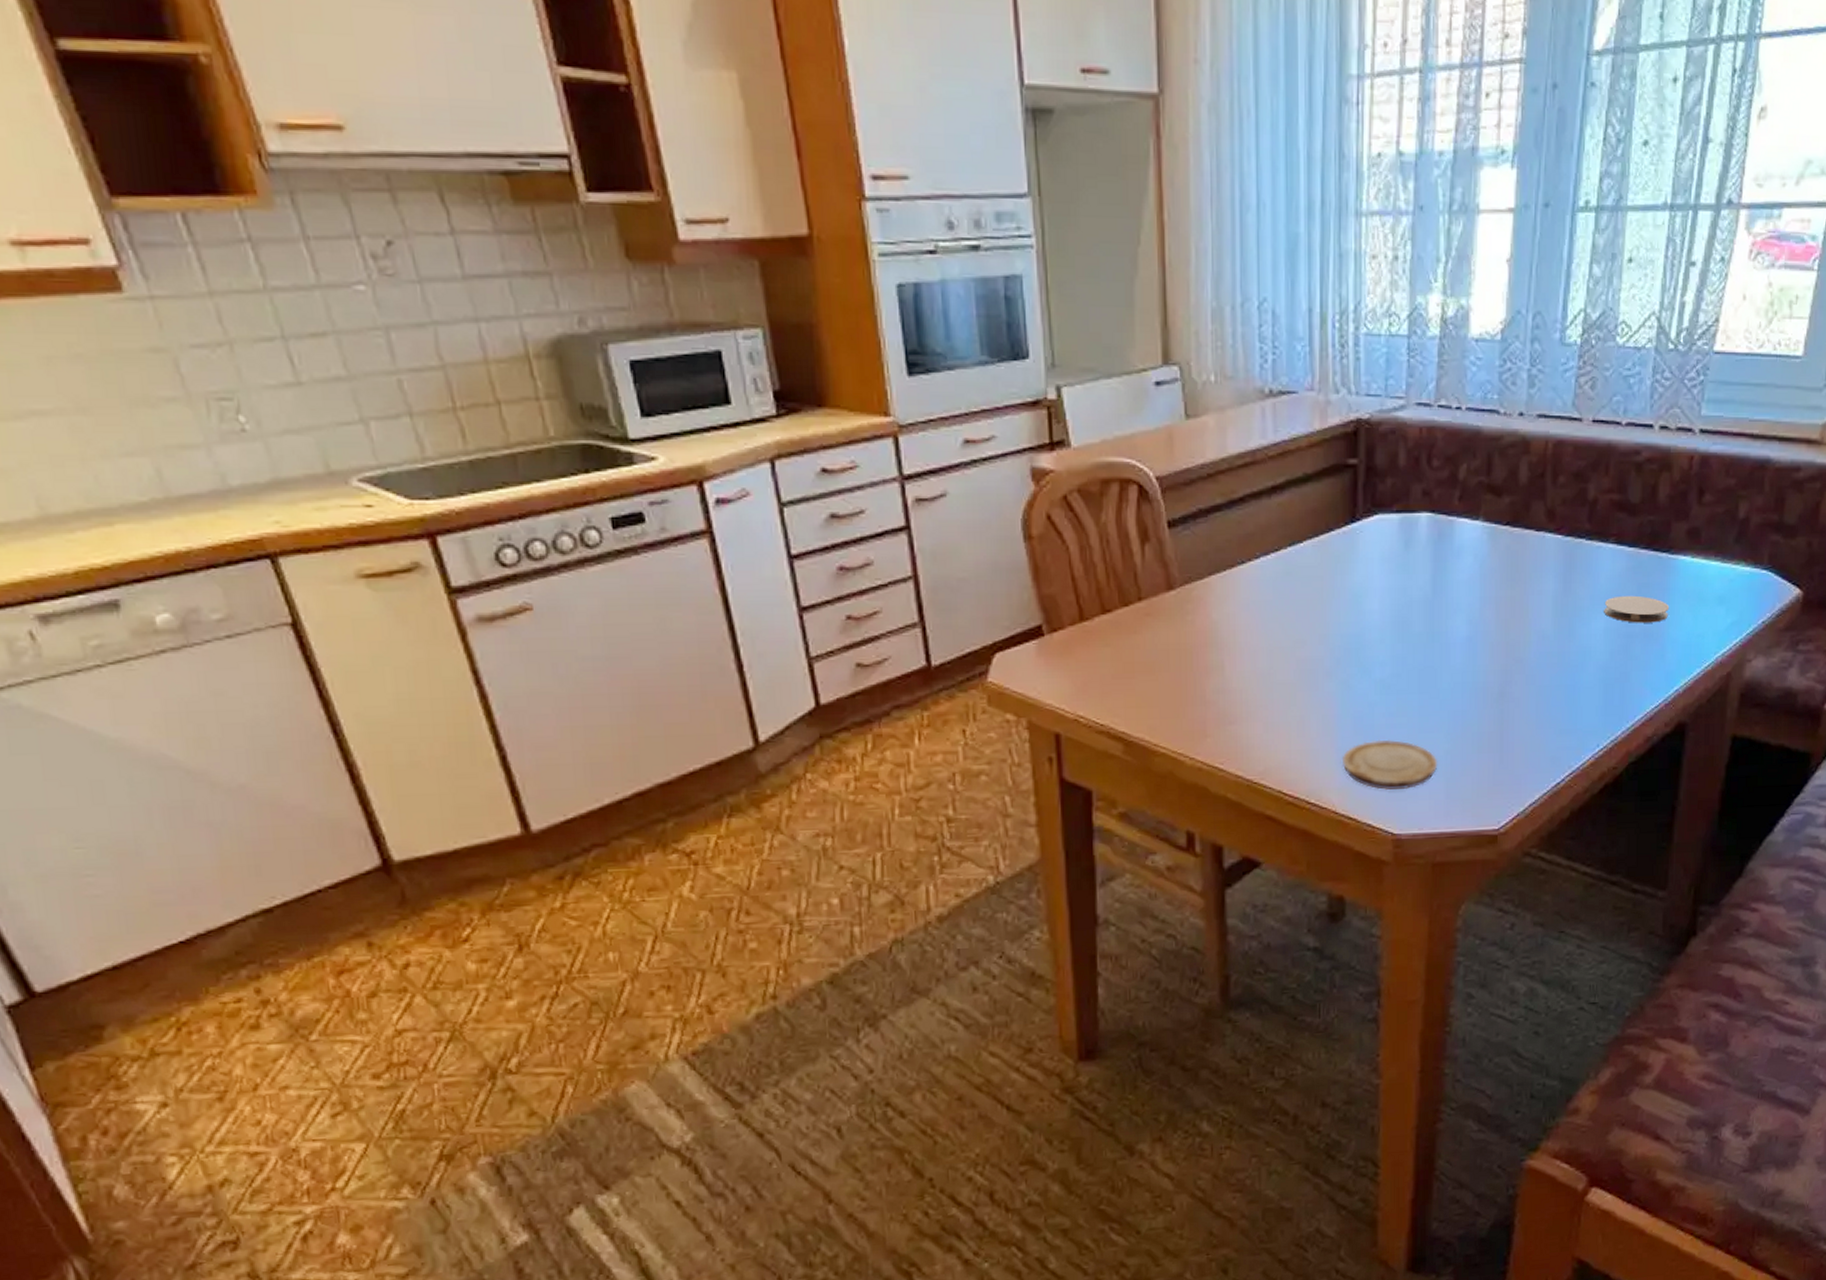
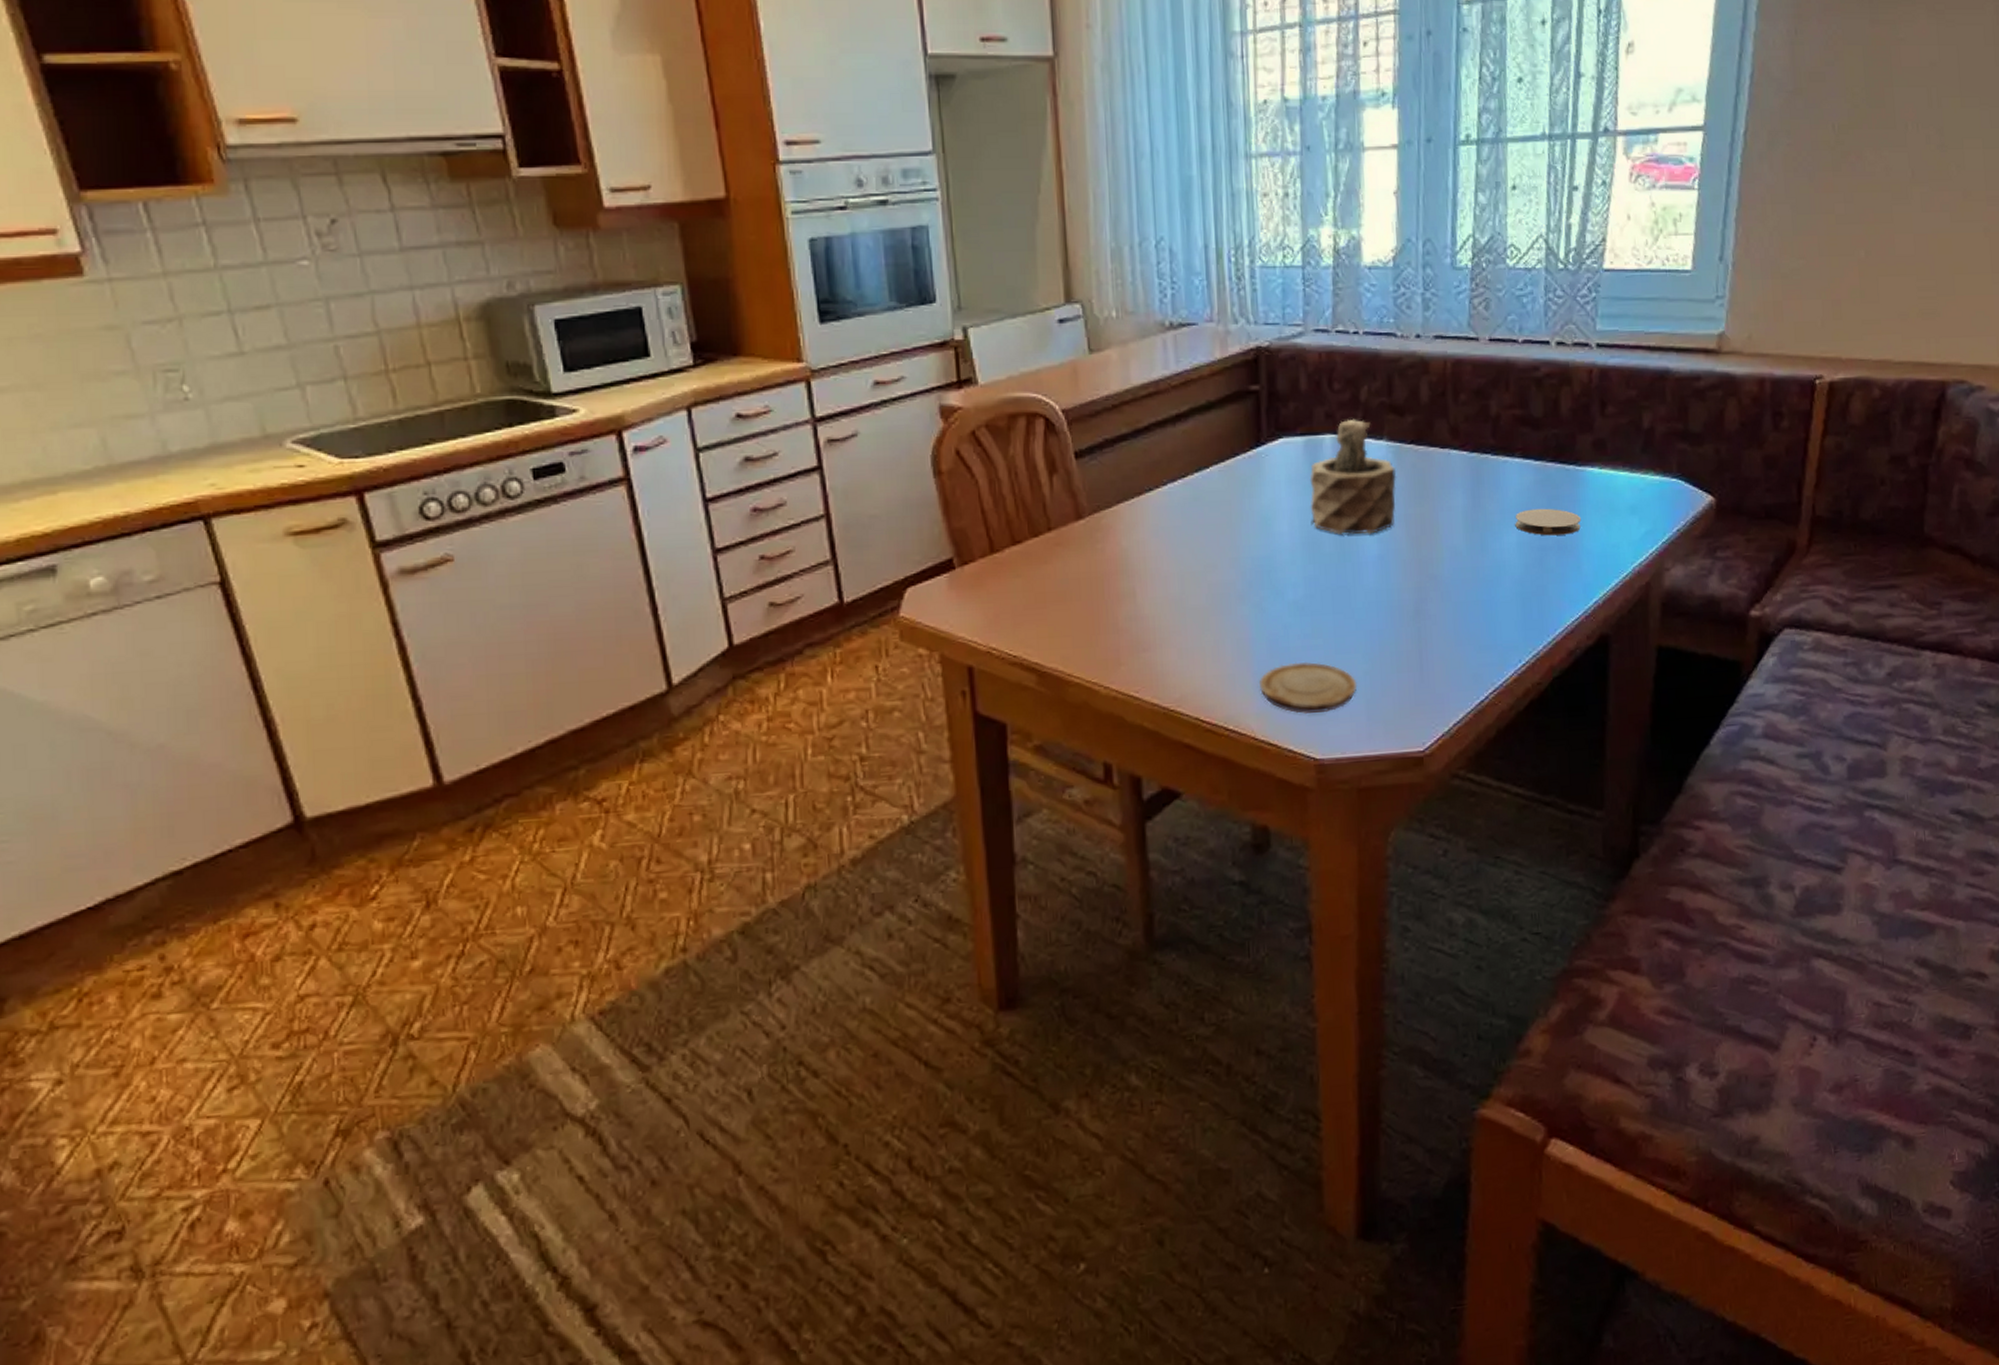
succulent plant: none [1403,497,1490,615] -> present [1309,418,1397,534]

